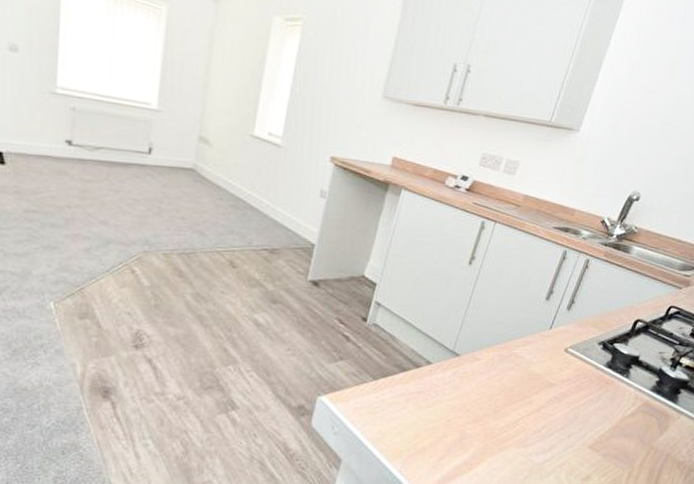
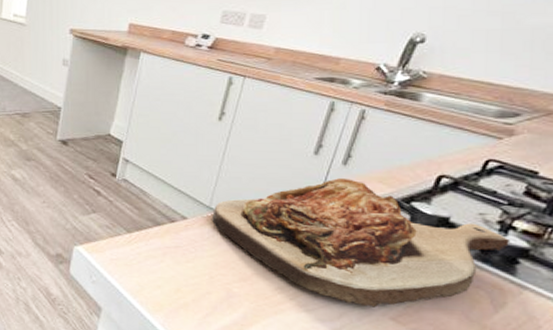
cutting board: none [454,322,677,438] -> present [212,178,509,308]

